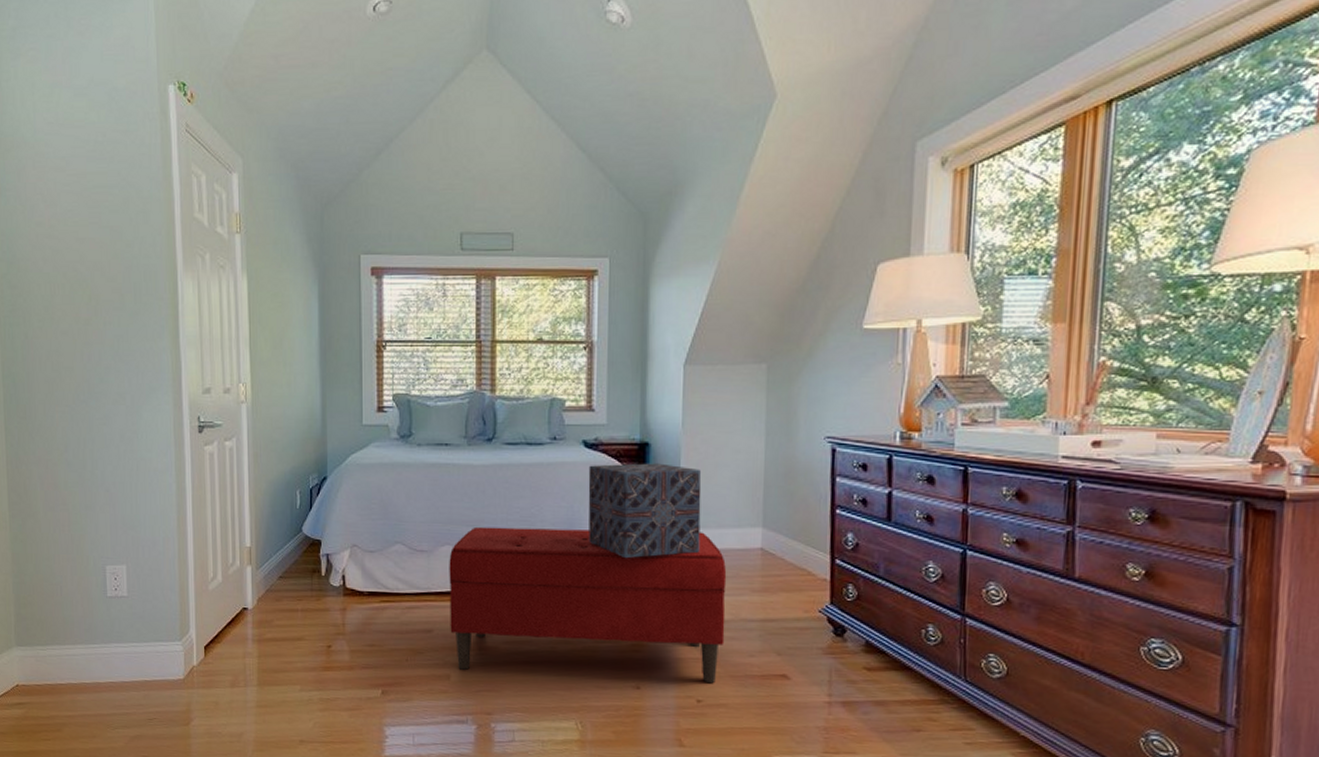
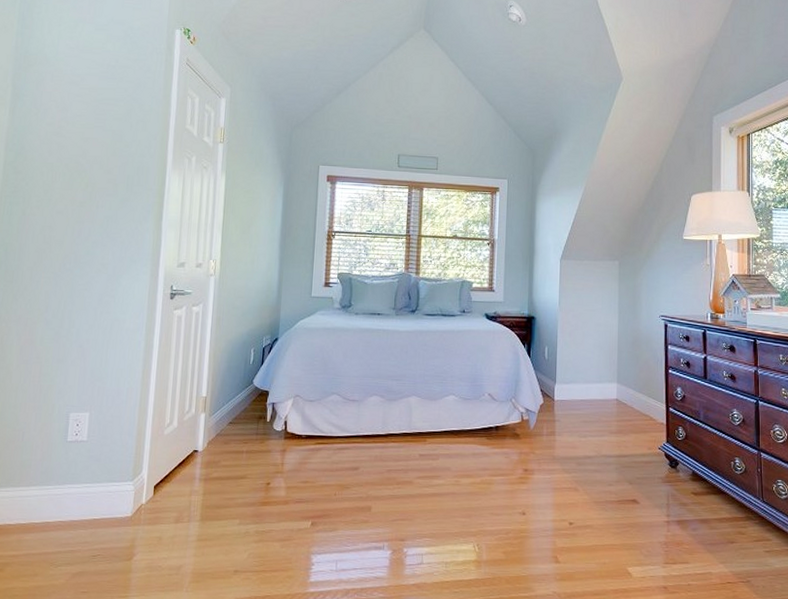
bench: present [449,526,727,683] -> none [373,380,592,508]
decorative box: present [588,463,702,559] -> none [488,332,573,407]

